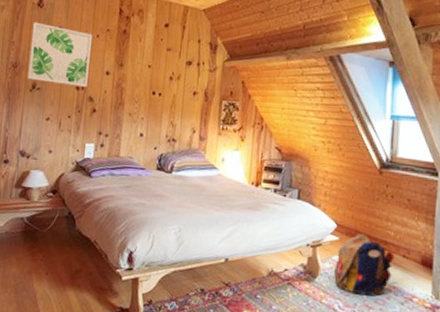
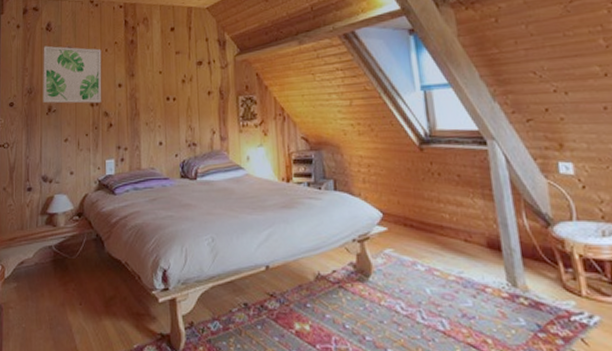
backpack: present [334,234,395,296] -> none [388,221,456,290]

